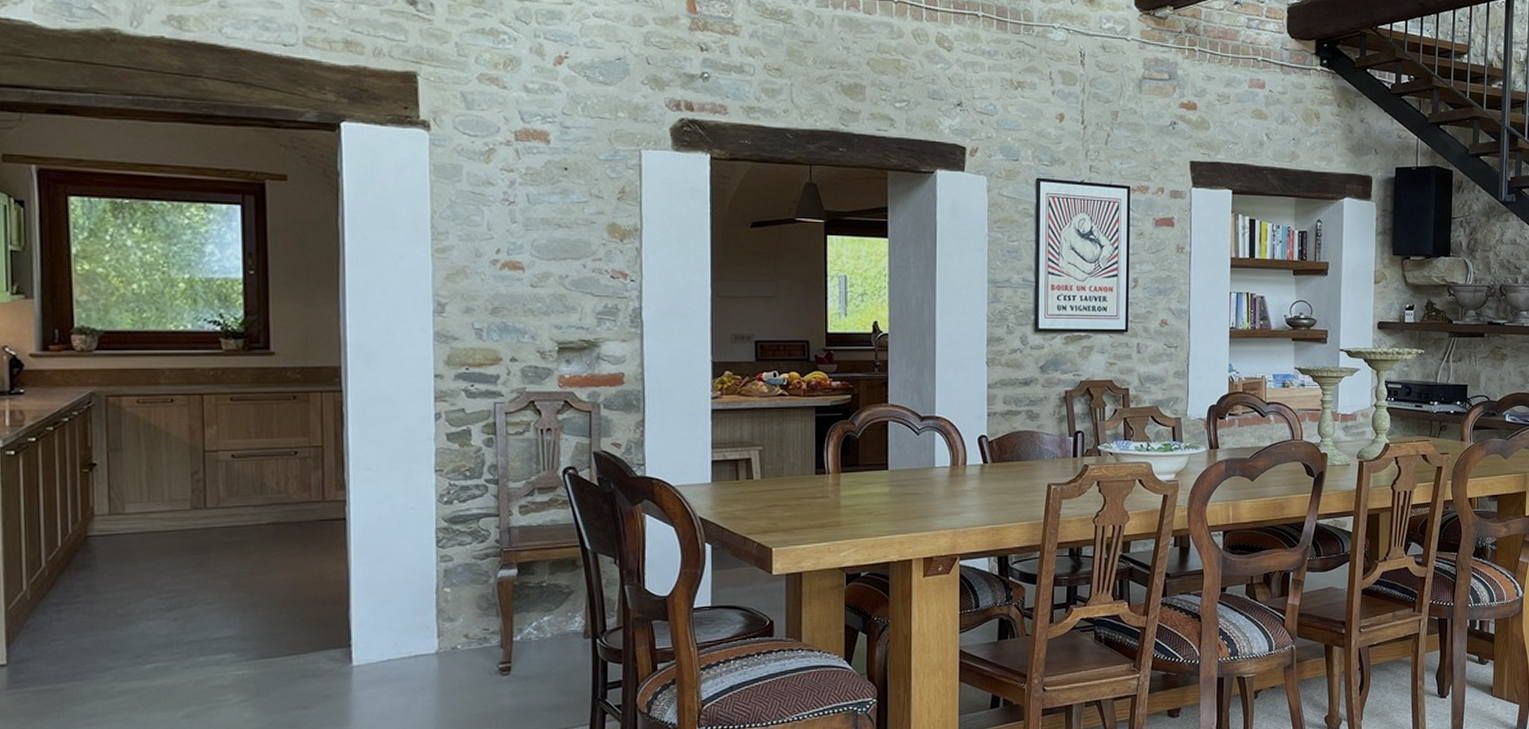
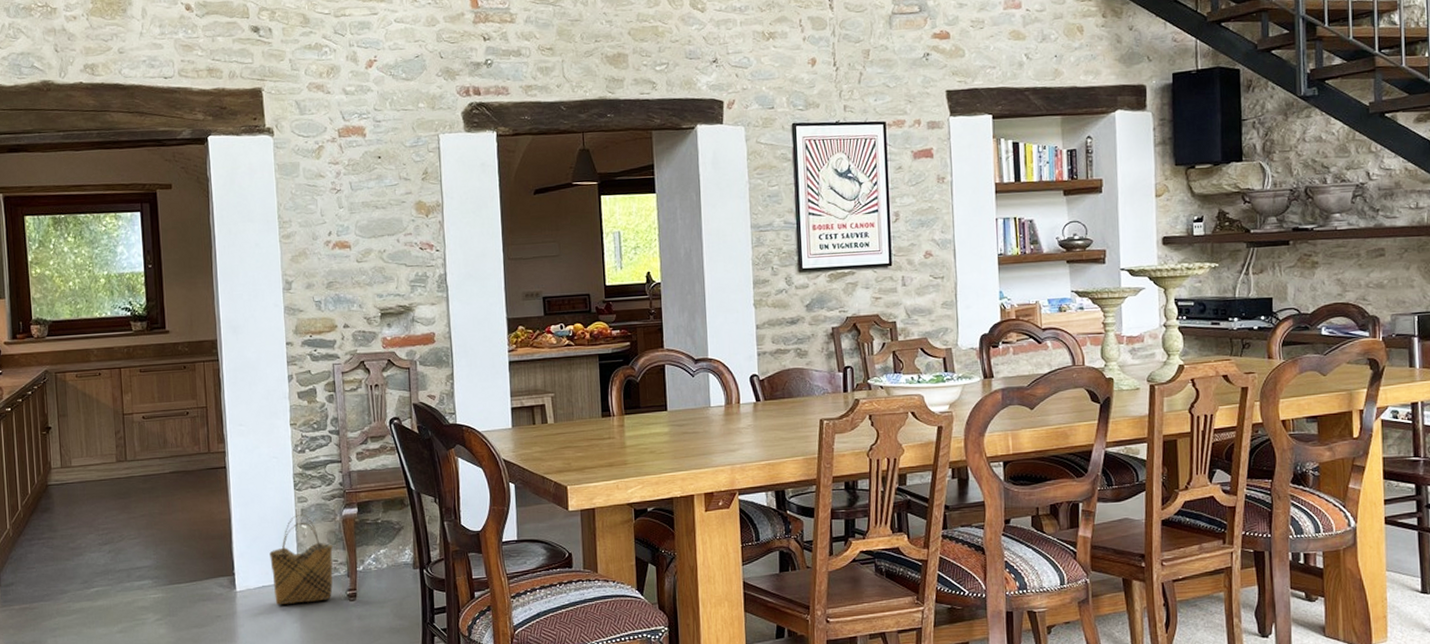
woven basket: none [400,576,483,682] -> present [269,514,333,606]

